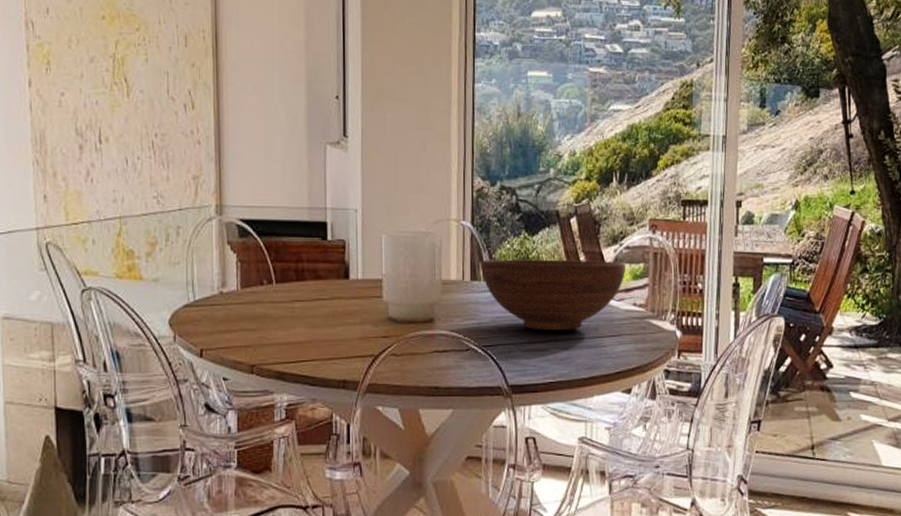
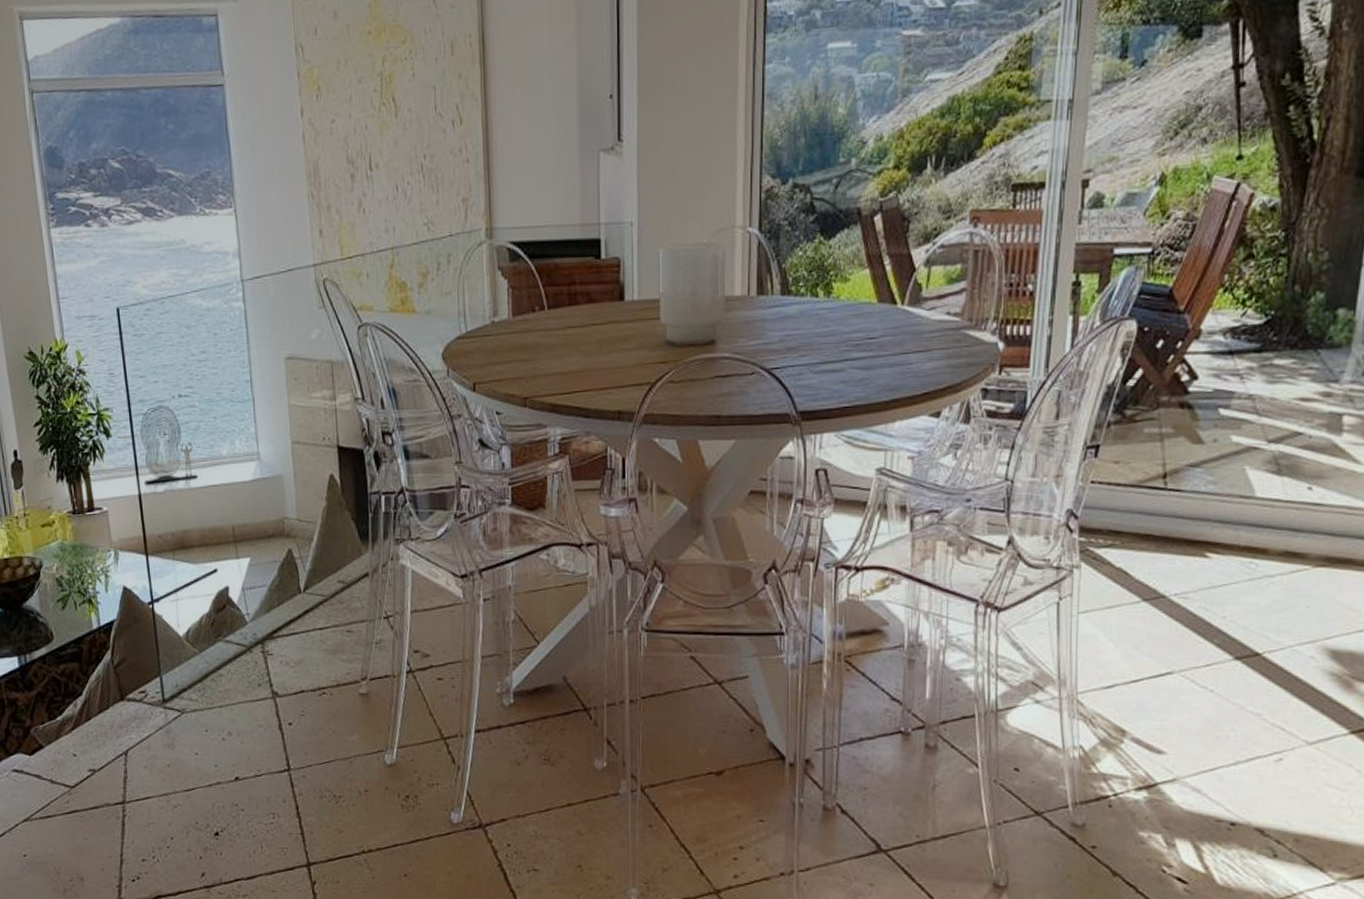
fruit bowl: present [481,259,627,330] -> none [769,263,940,349]

